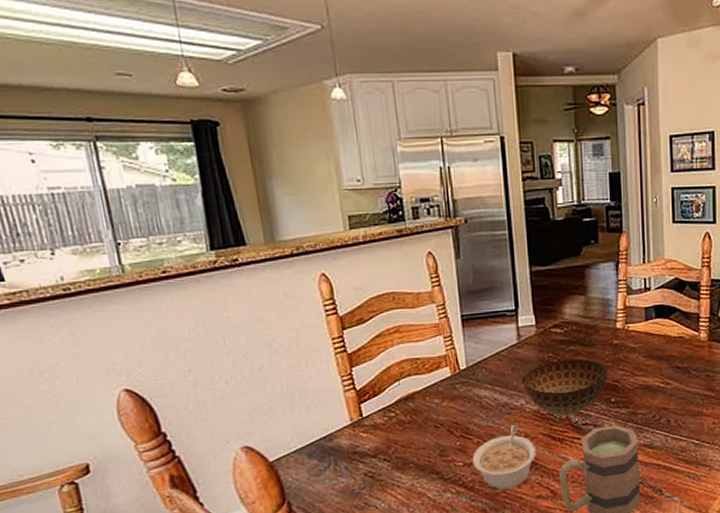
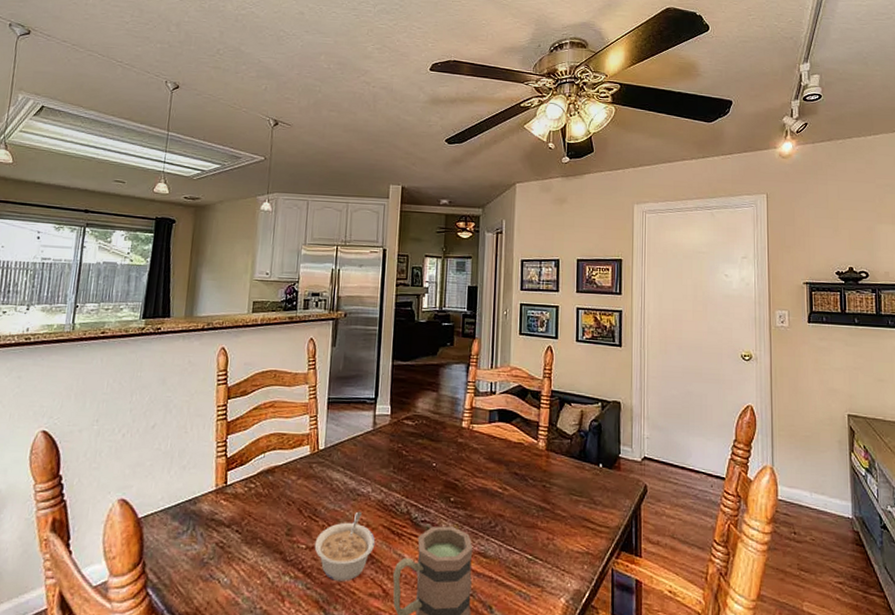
bowl: present [522,358,608,416] -> none [371,451,450,510]

